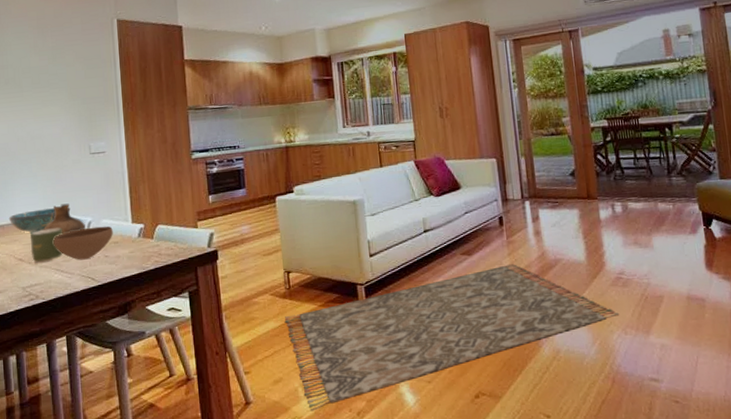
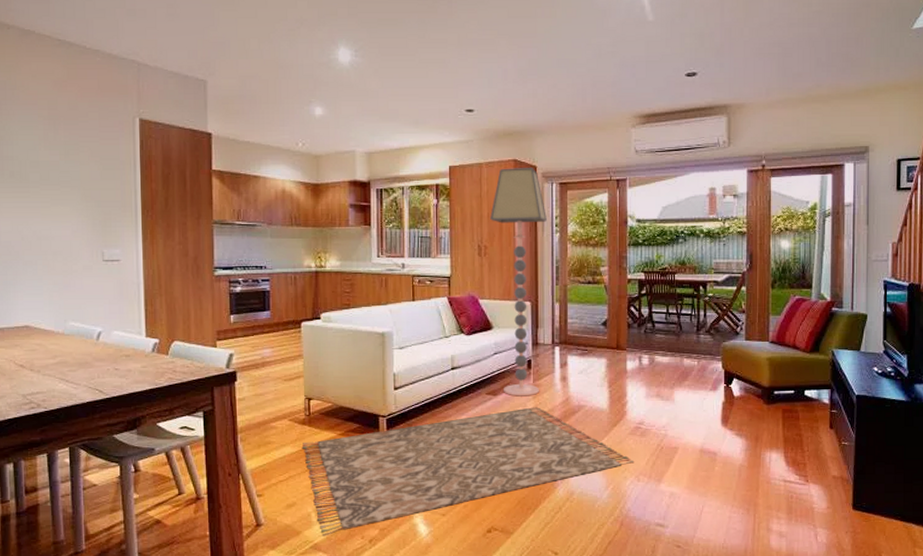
decorative bowl: present [8,208,71,234] -> none [9,315,79,340]
mug: present [30,227,63,263] -> none [33,336,70,370]
vase: present [43,203,85,235] -> none [47,311,95,343]
bowl: present [53,226,113,260] -> none [59,338,125,371]
floor lamp: none [448,28,515,255] -> present [490,168,547,397]

